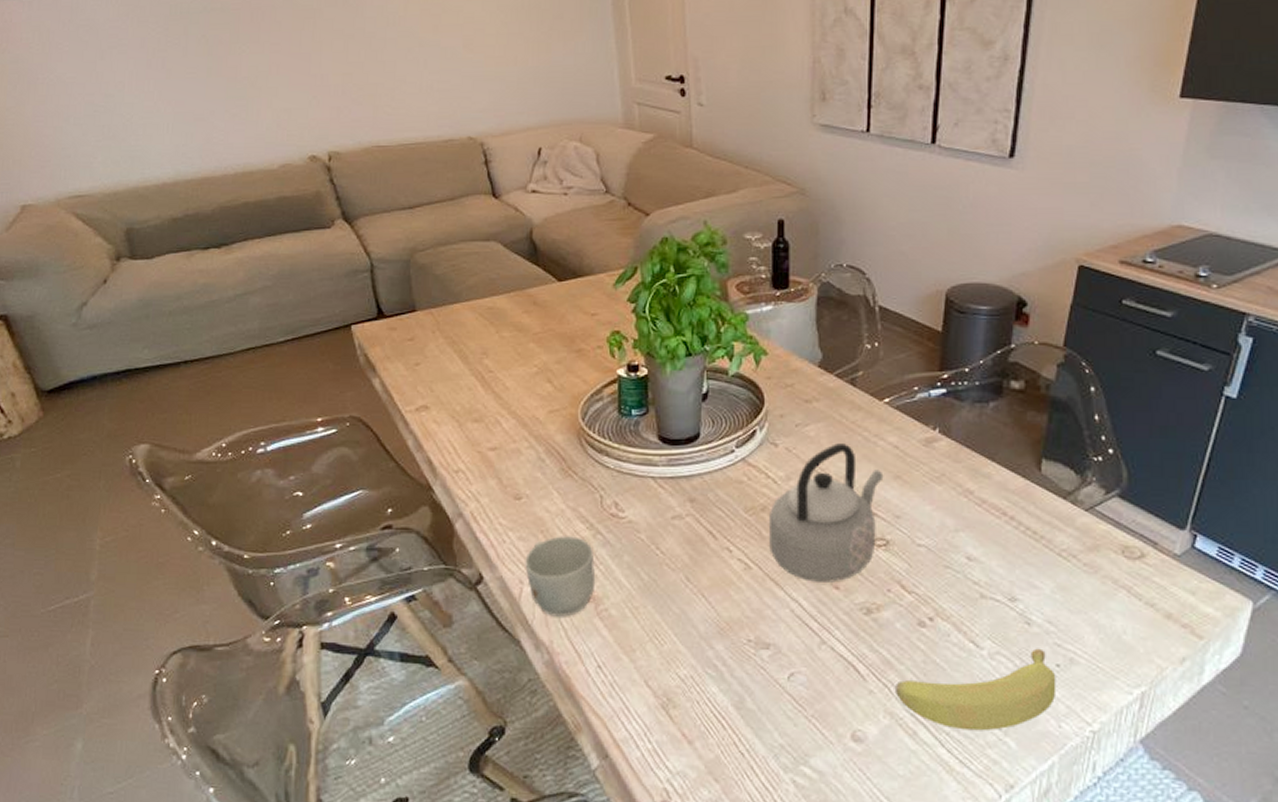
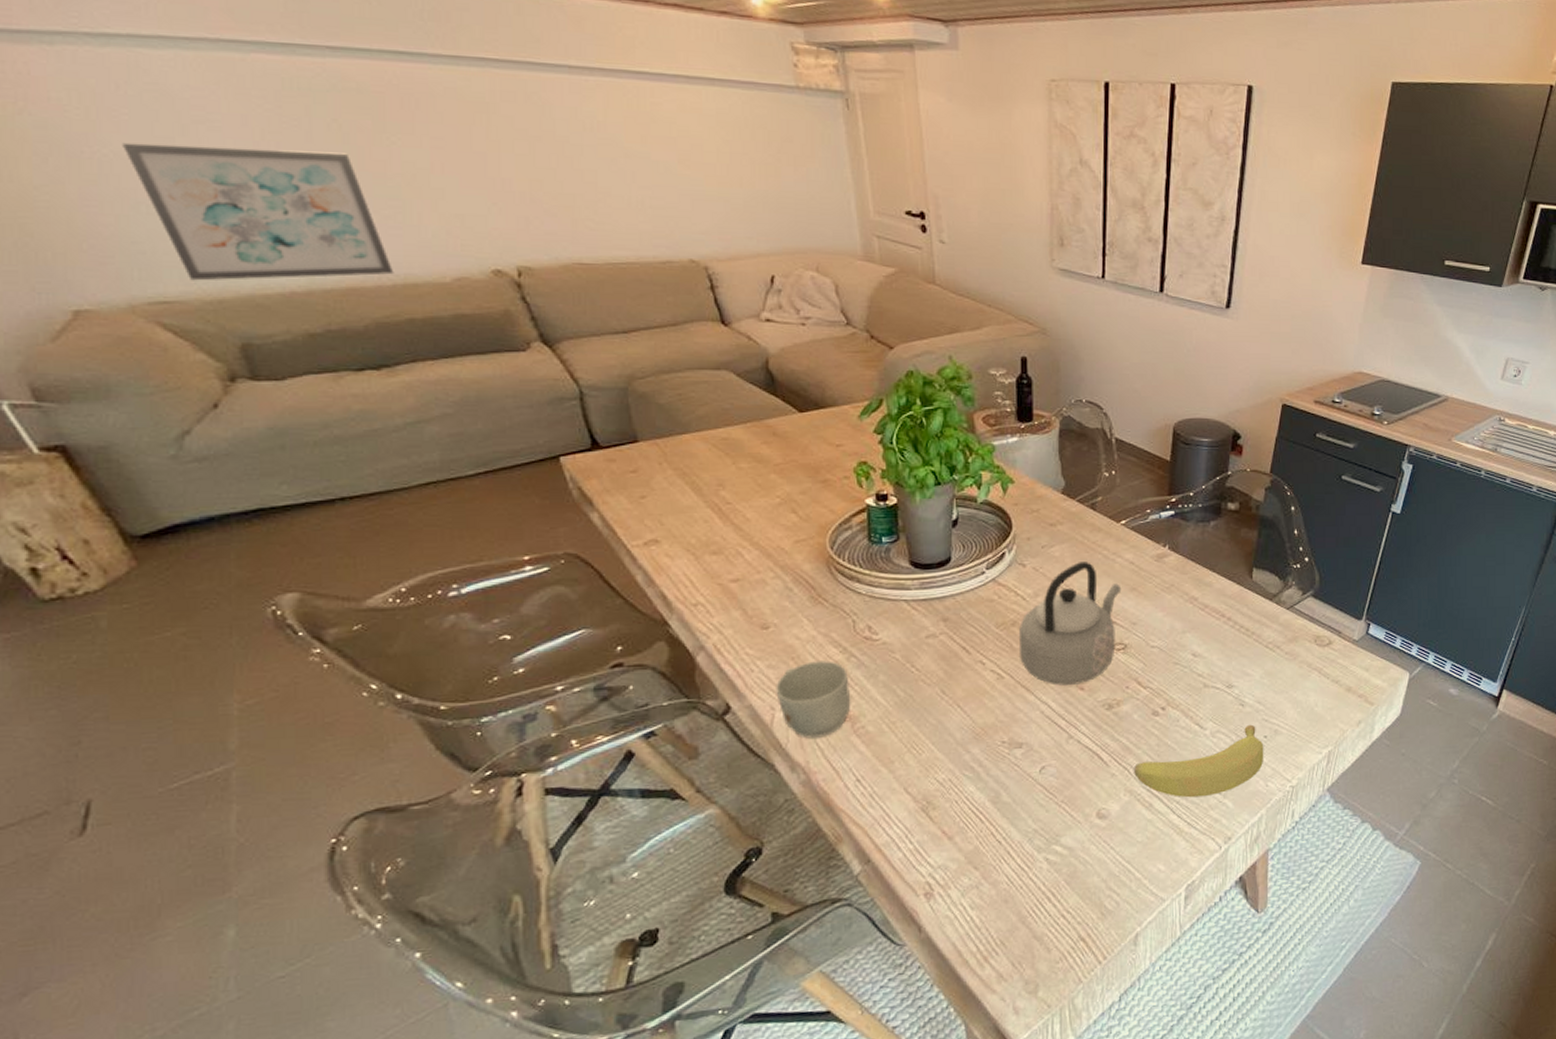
wall art: none [63,63,237,178] -> present [122,142,394,281]

